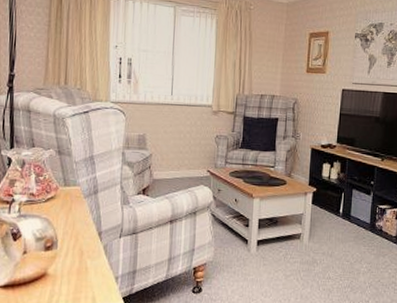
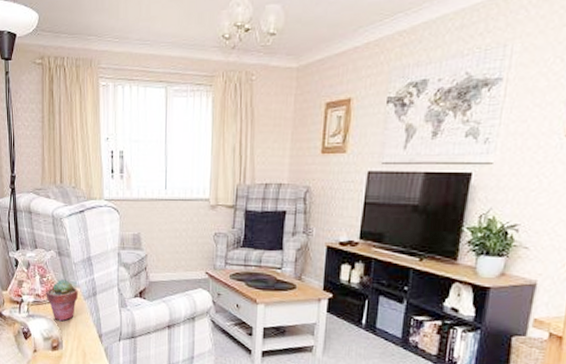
potted succulent: none [41,178,78,221] -> present [46,279,78,322]

